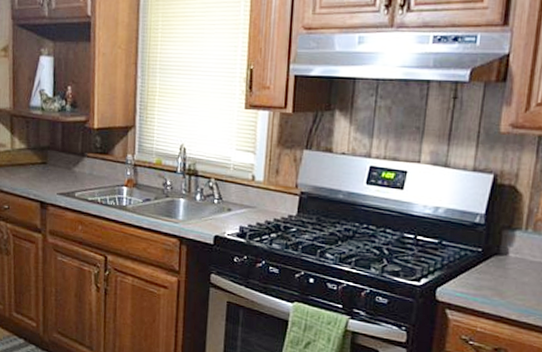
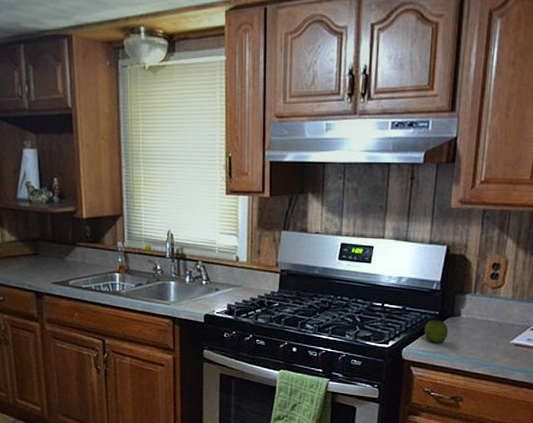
apple: none [463,257,493,285] -> present [424,319,449,343]

